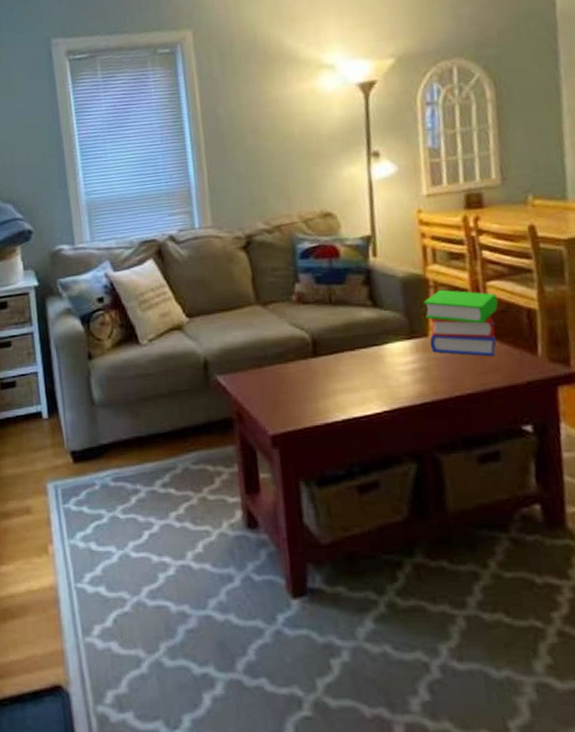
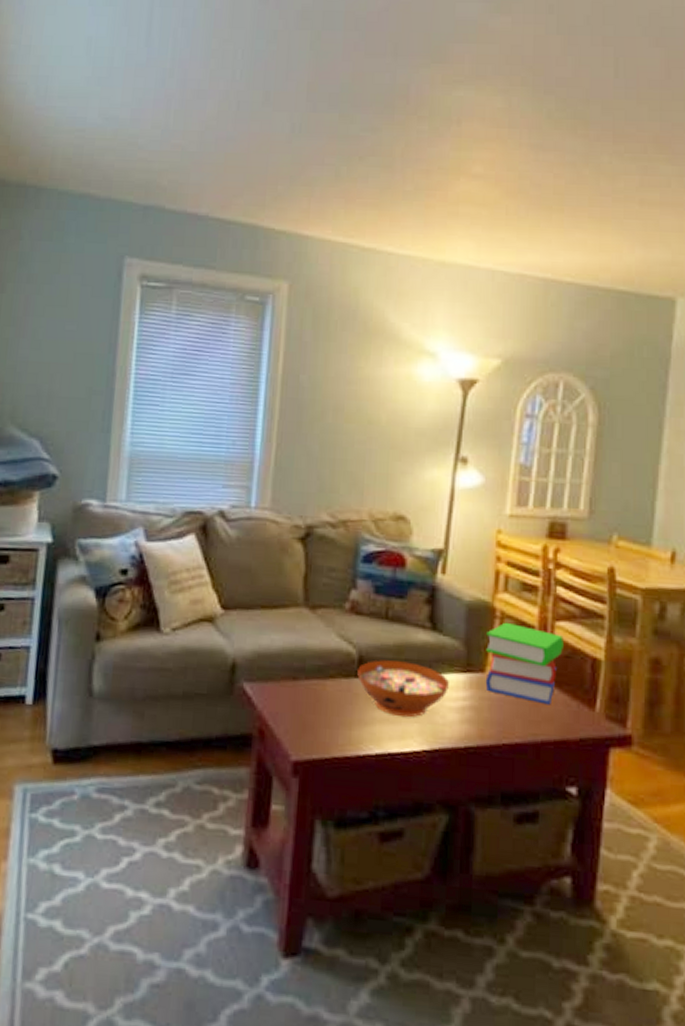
decorative bowl: none [313,337,398,386] -> present [357,660,449,718]

